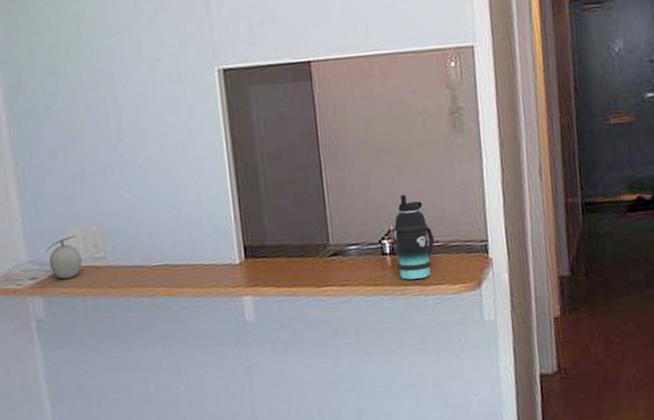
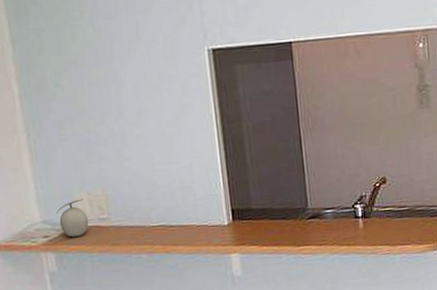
bottle: present [393,194,435,280] -> none [365,164,402,240]

